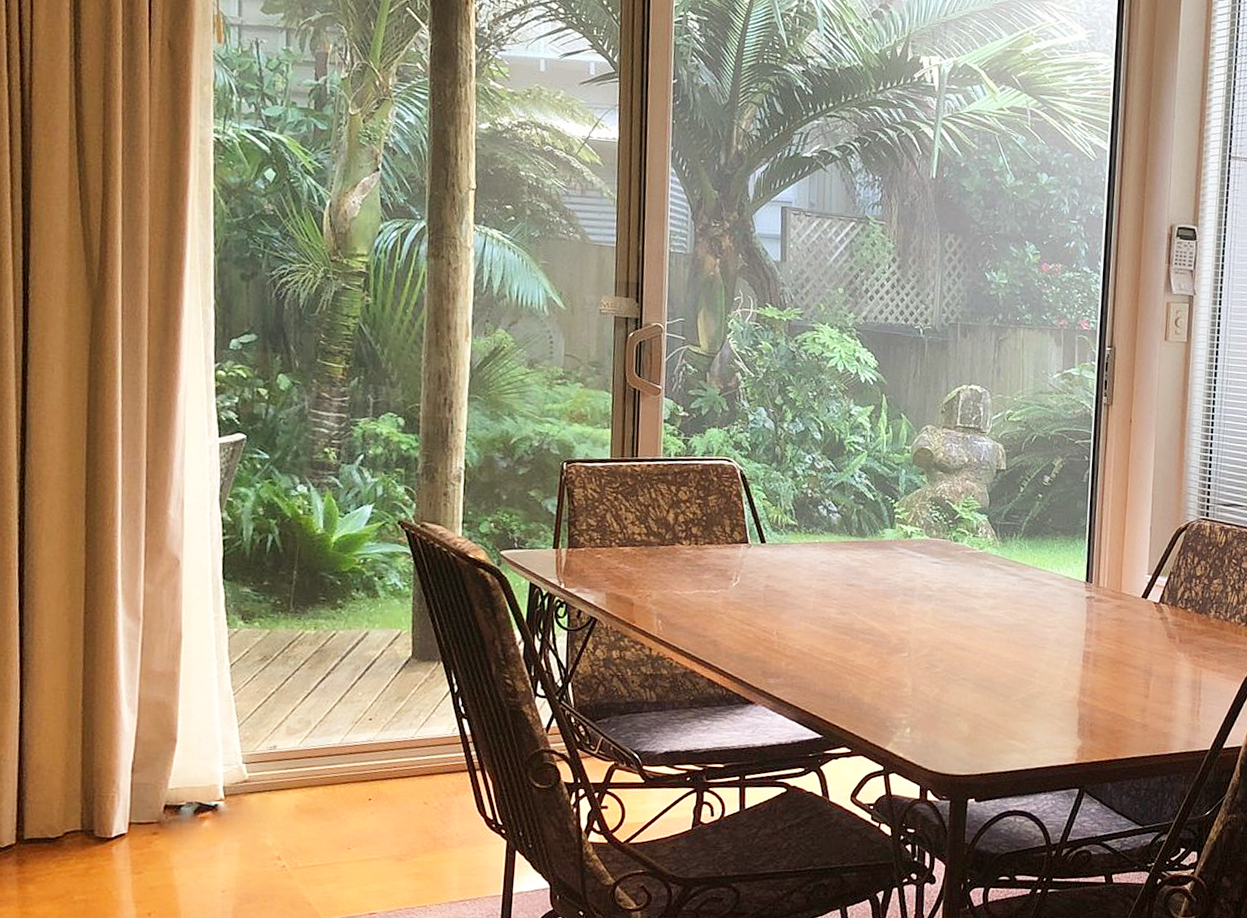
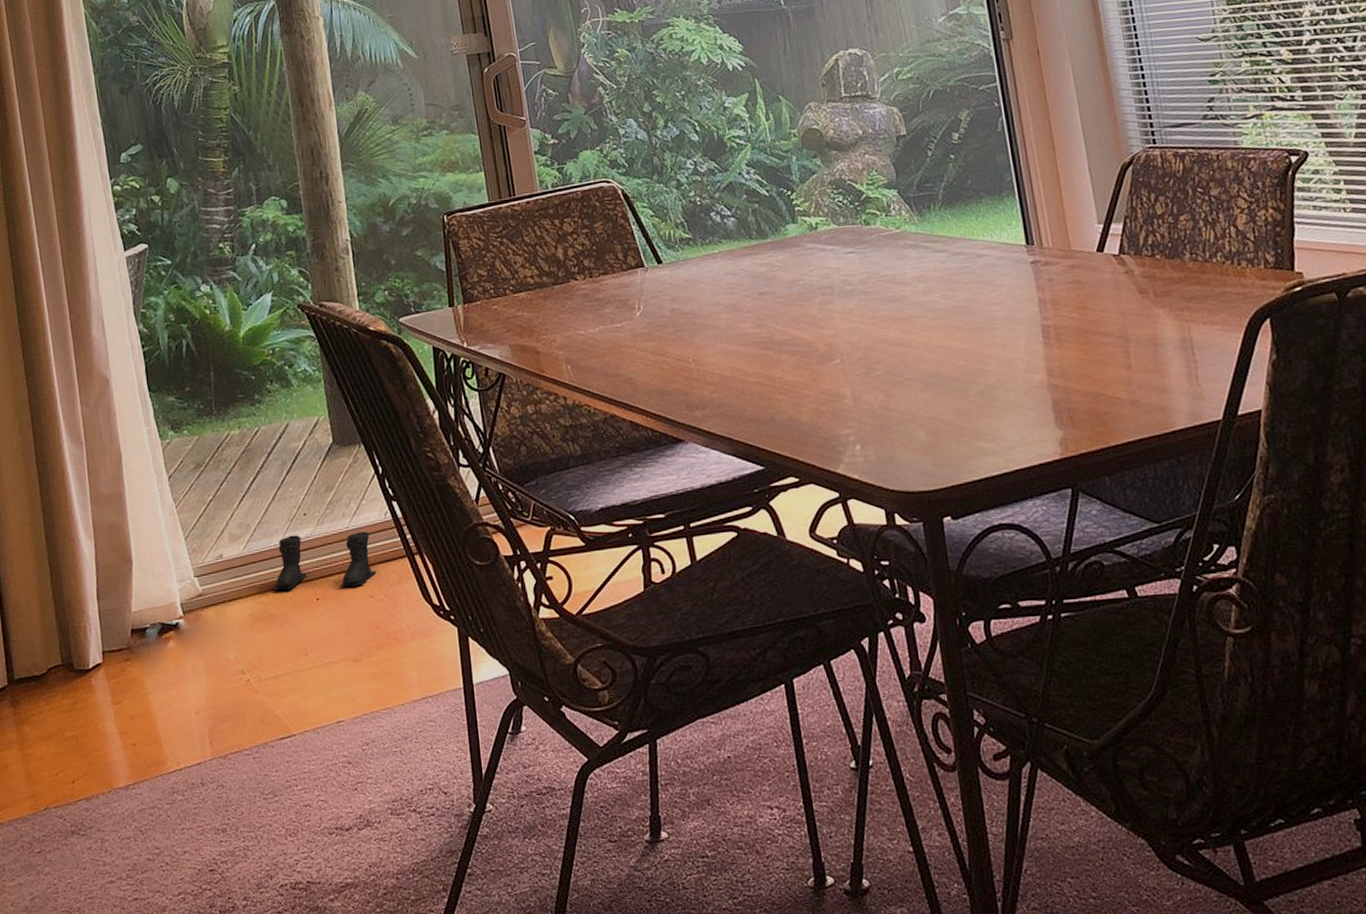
boots: none [325,737,436,793] -> present [273,531,377,591]

